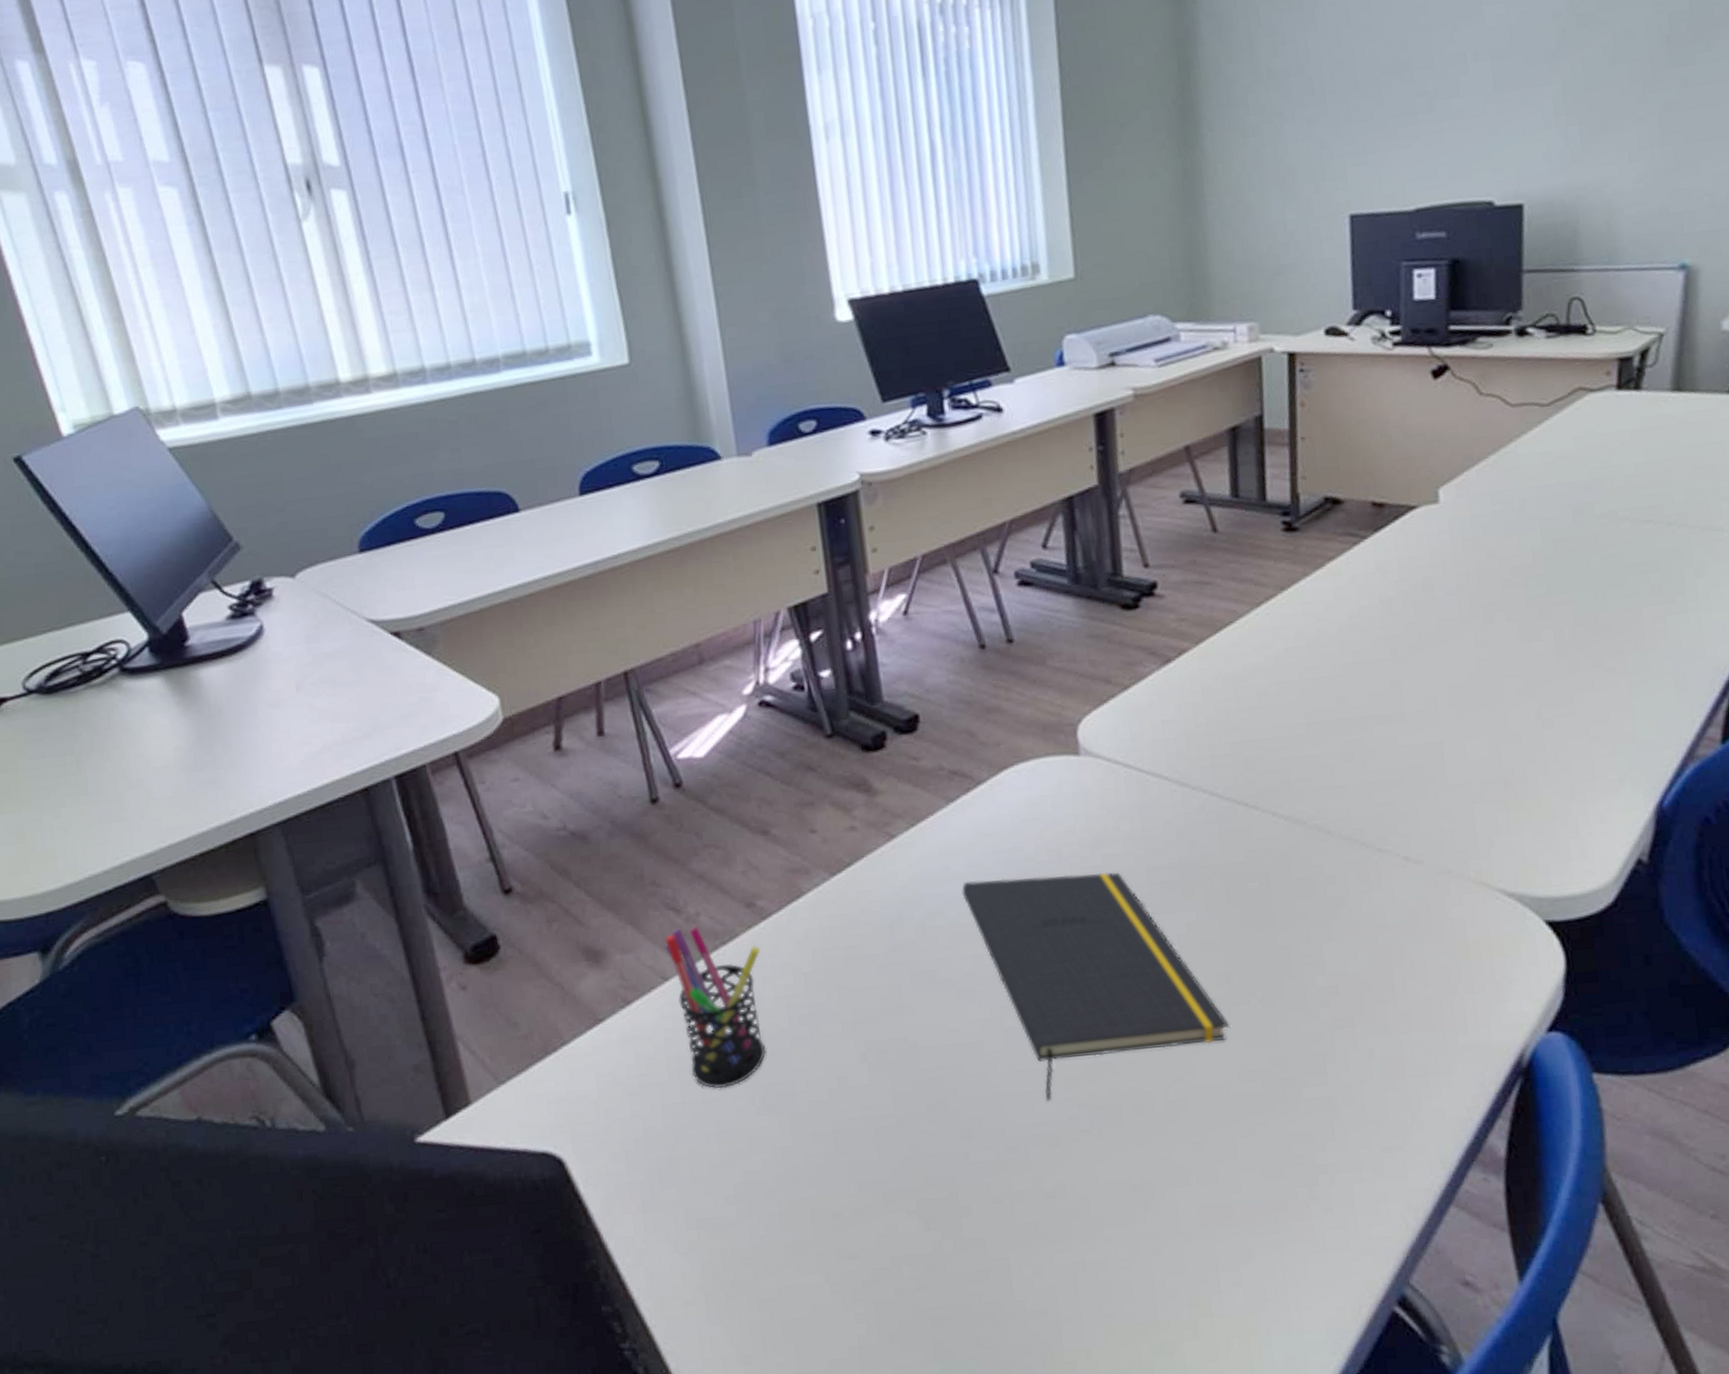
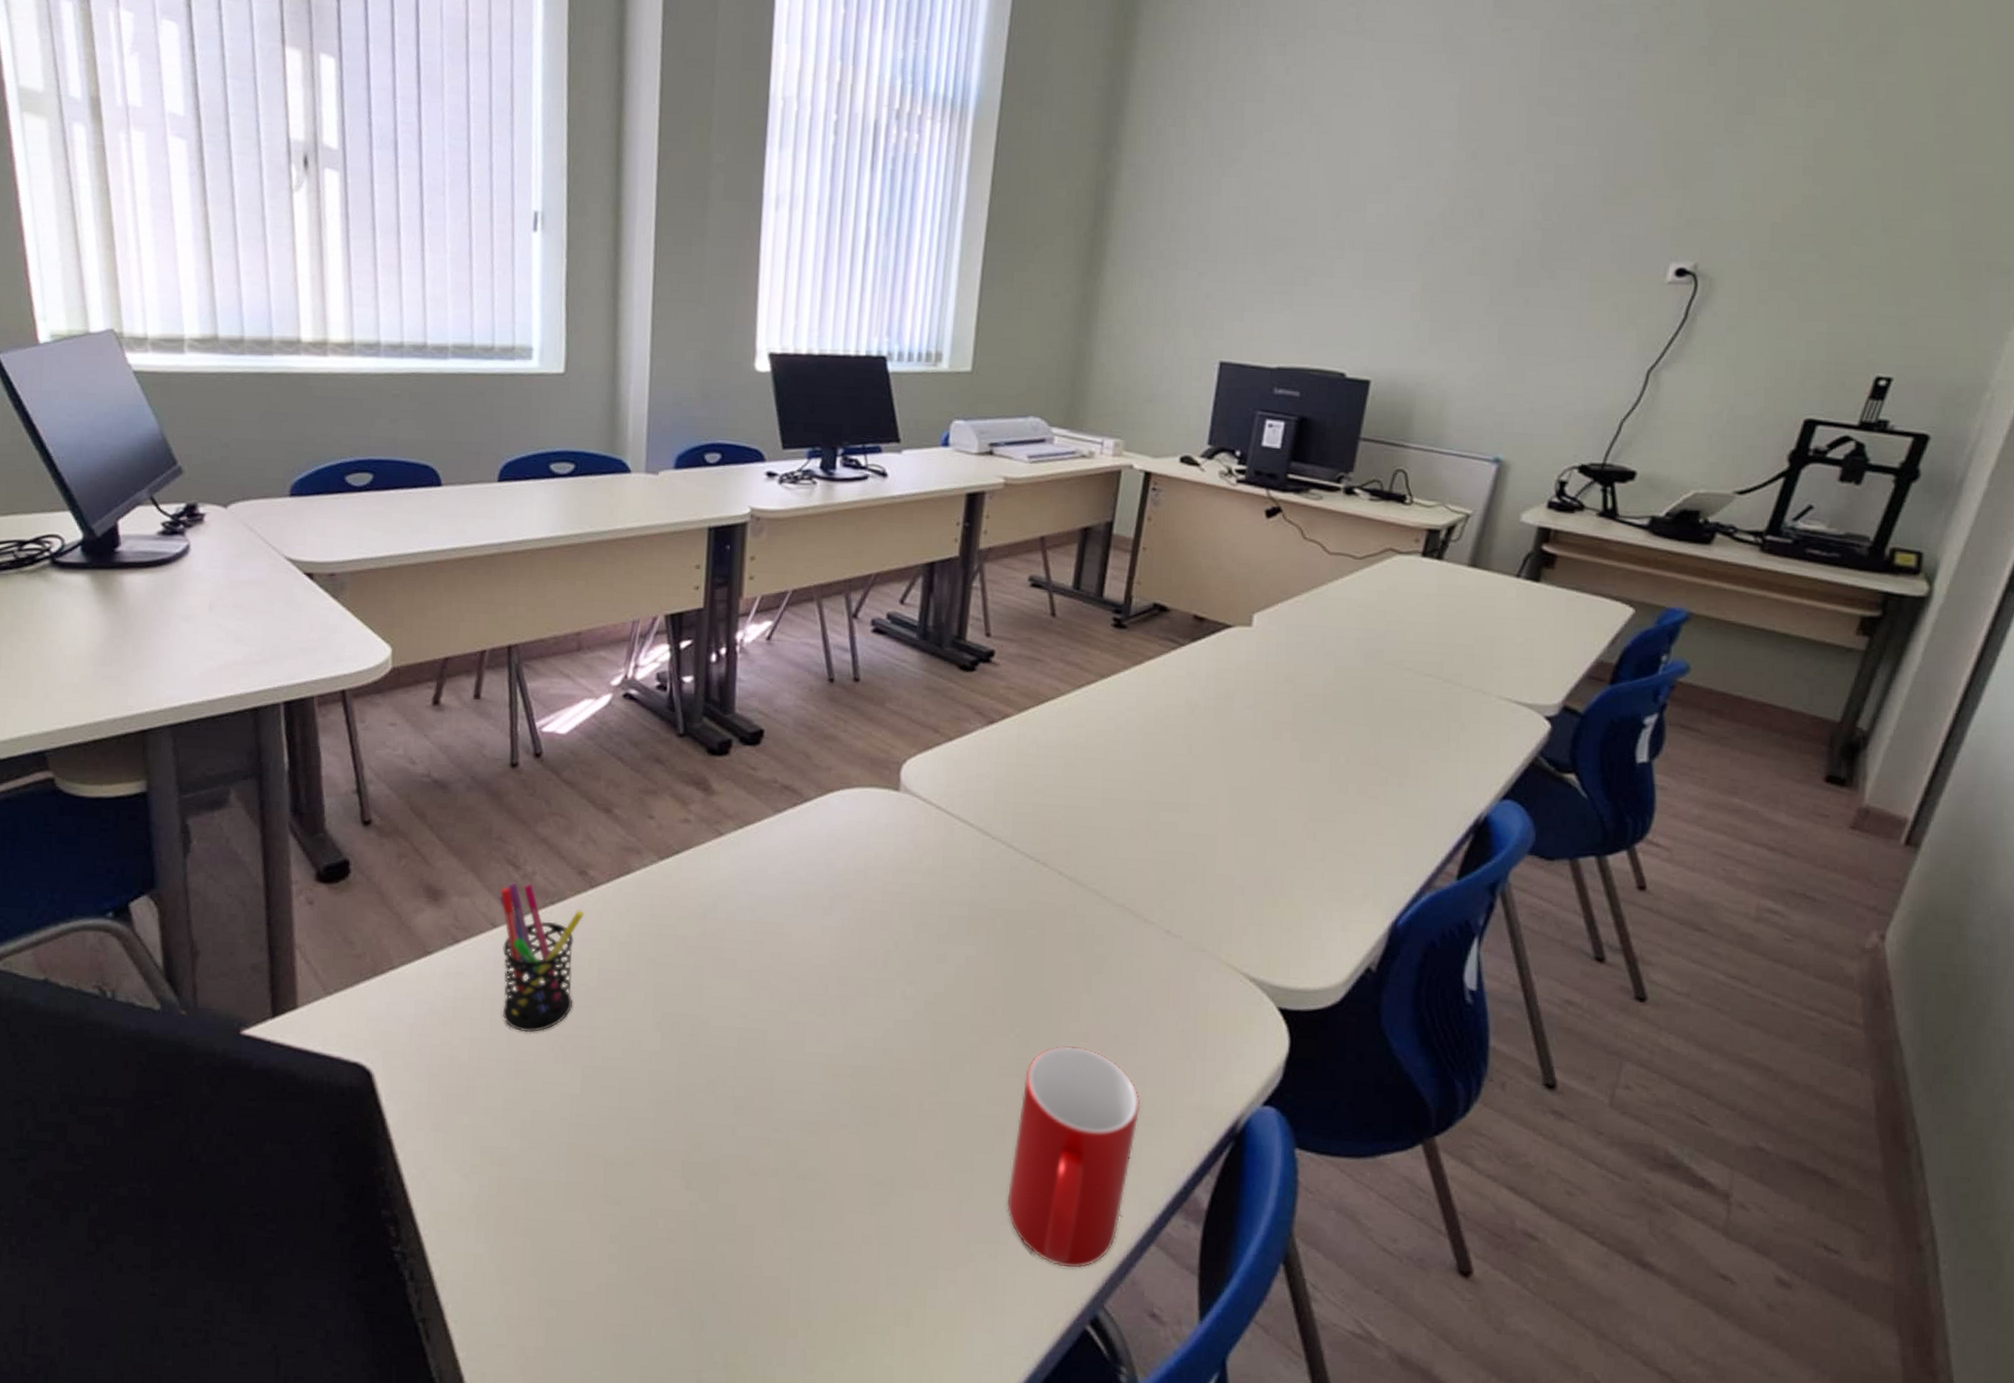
notepad: present [961,872,1229,1102] -> none [773,885,987,1093]
cup: none [1275,1001,1411,1247] -> present [1006,1045,1141,1269]

